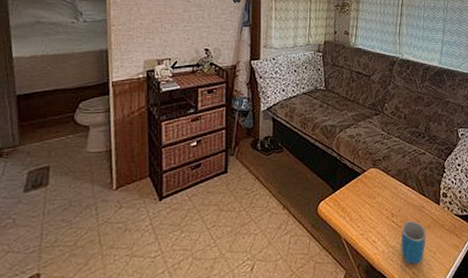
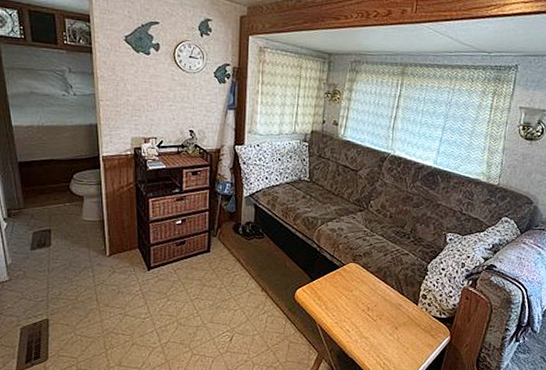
mug: present [401,220,426,265] -> none [374,315,401,356]

